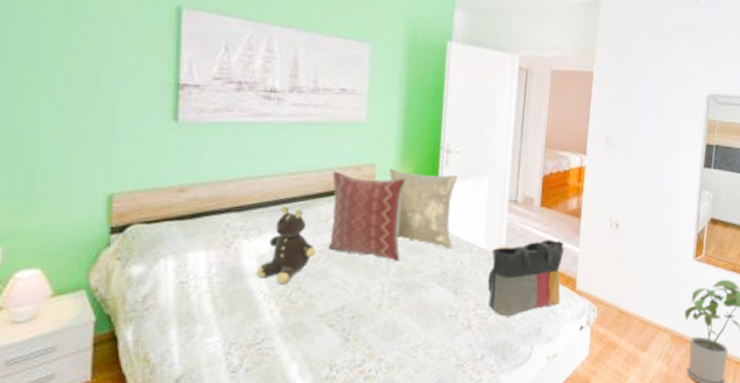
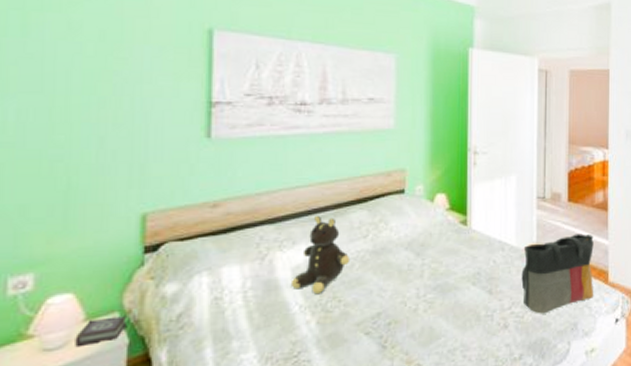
book: none [43,294,94,320] -> present [75,316,128,346]
pillow: present [328,171,406,263] -> none [362,178,436,266]
pillow: present [389,168,457,249] -> none [419,172,486,249]

